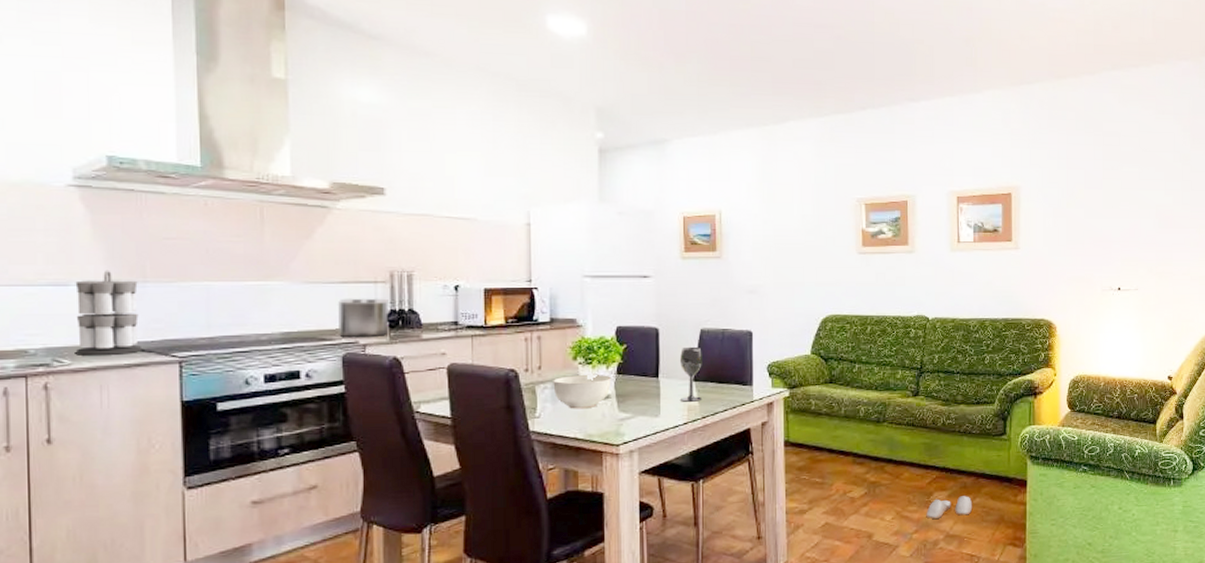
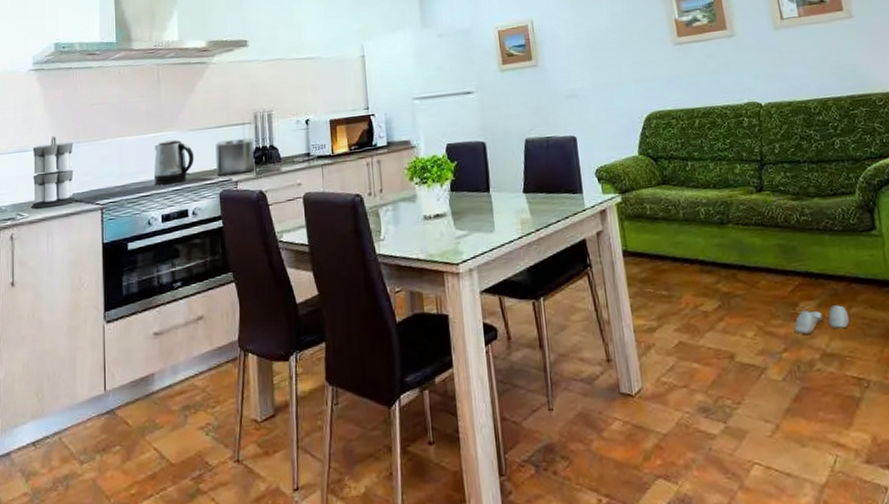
kettle: none [253,291,310,341] -> present [153,139,194,185]
bowl: present [553,374,611,409] -> none [393,193,446,230]
wine glass: present [679,346,702,402] -> none [508,157,533,215]

